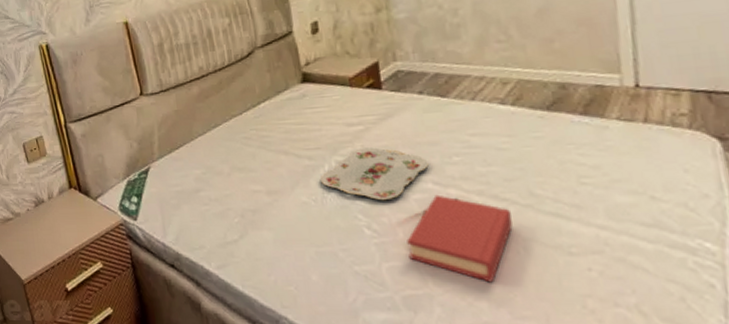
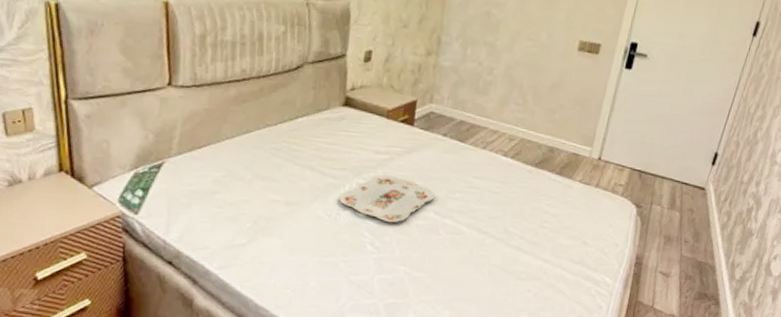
hardback book: present [407,194,513,283] -> none [399,222,487,297]

